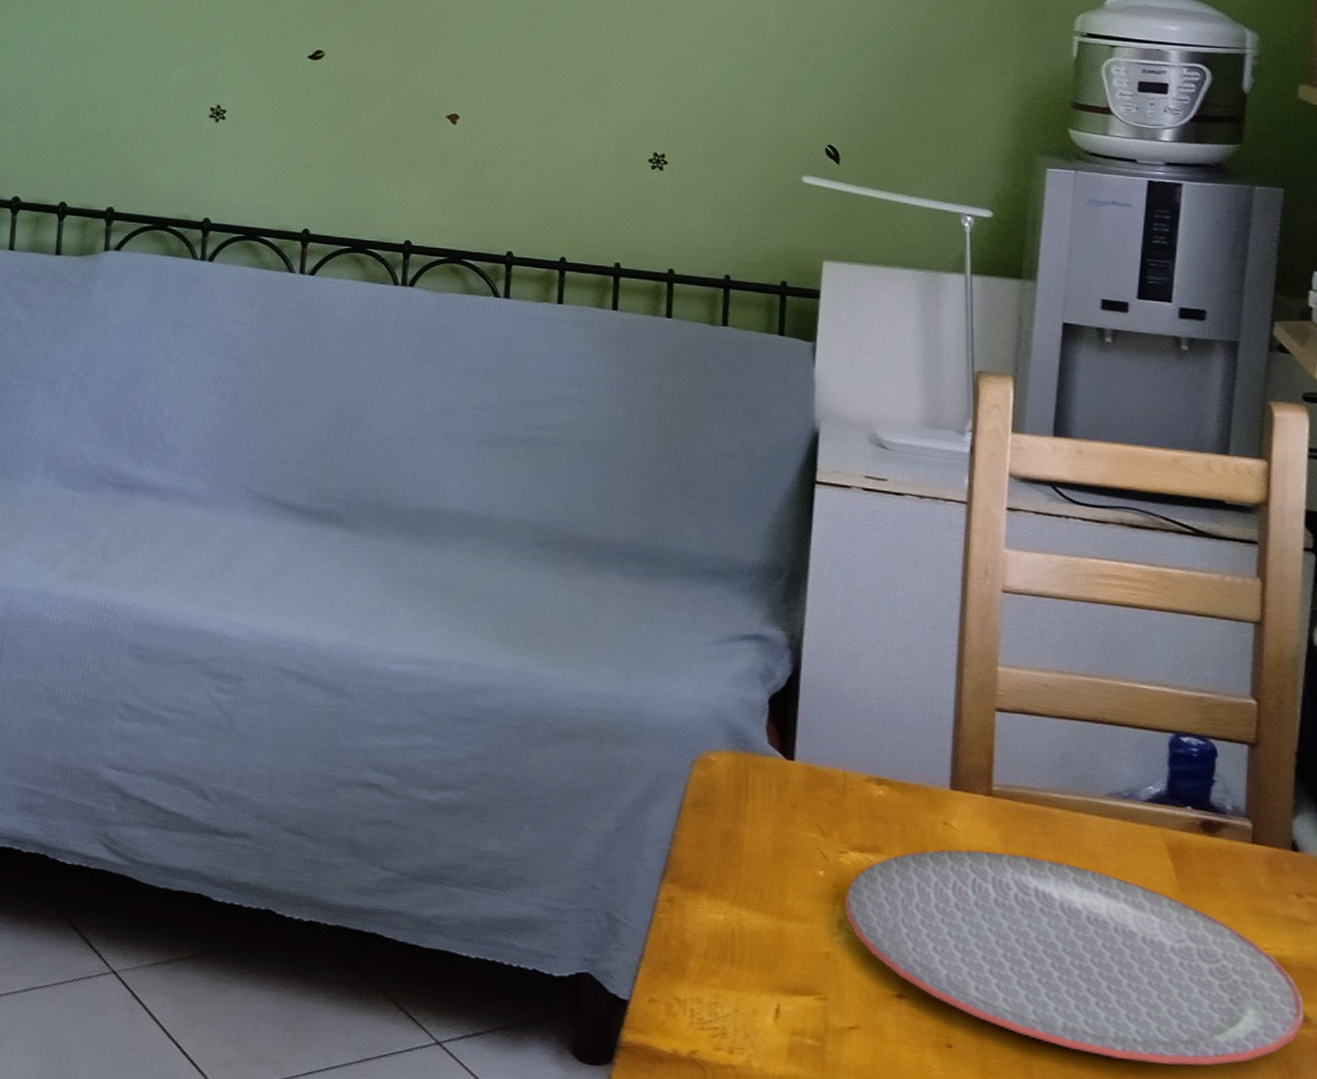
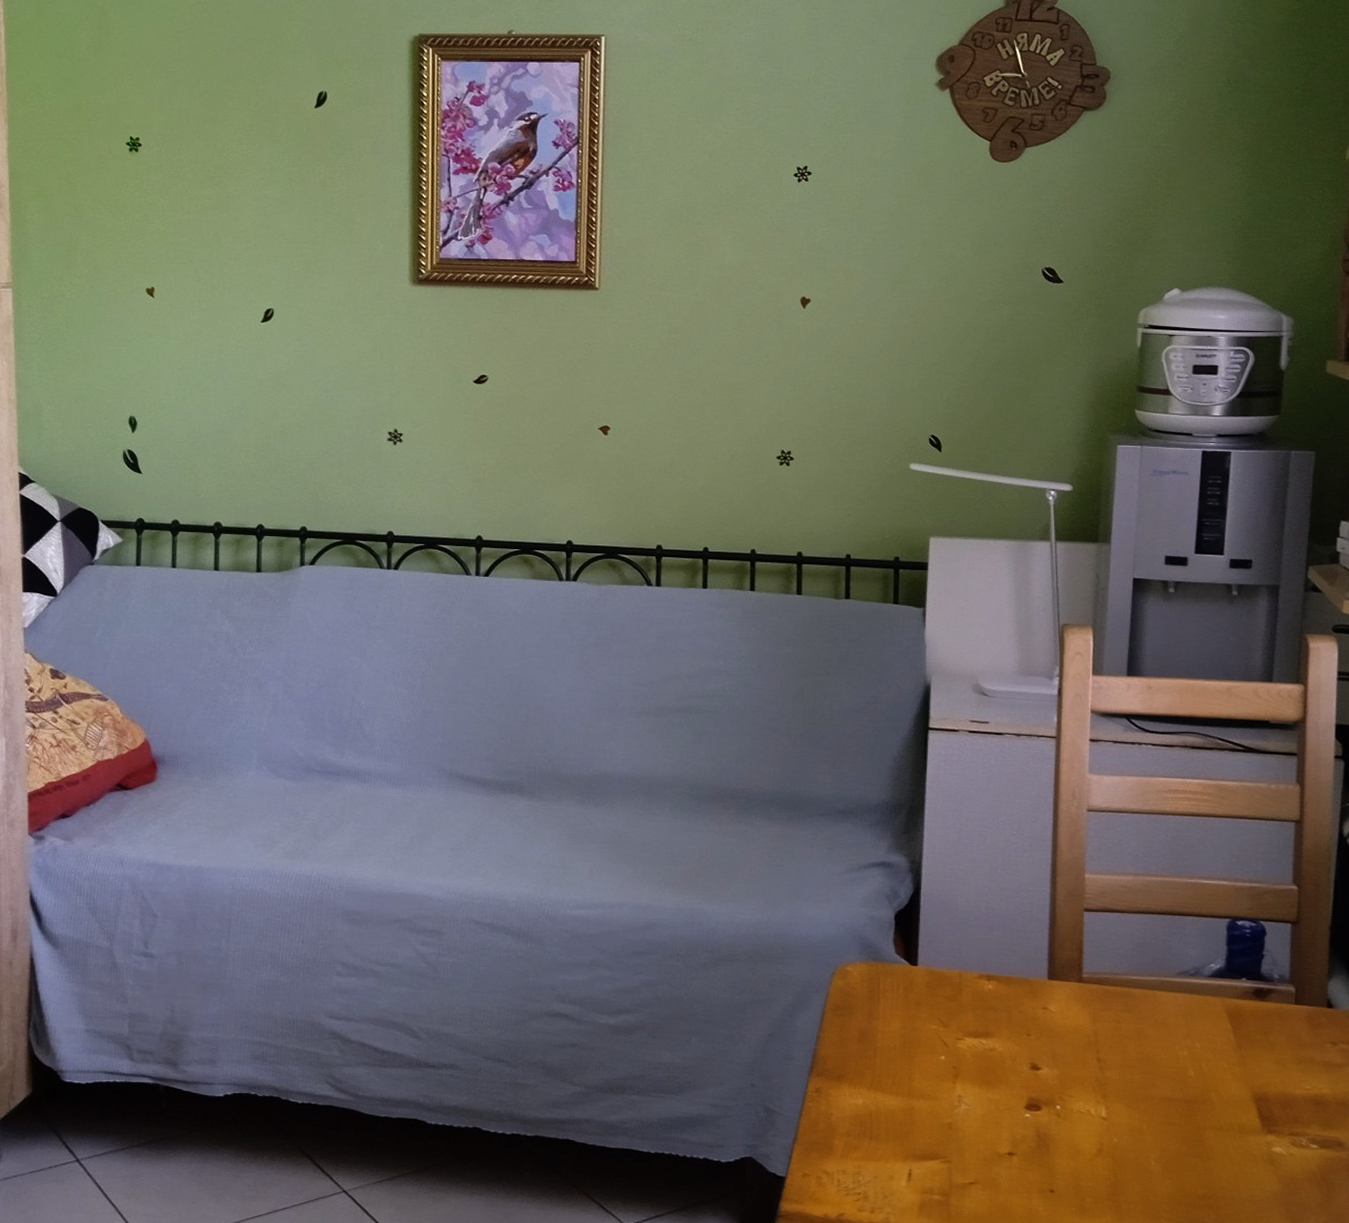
plate: present [844,849,1305,1066] -> none [963,1028,1339,1191]

